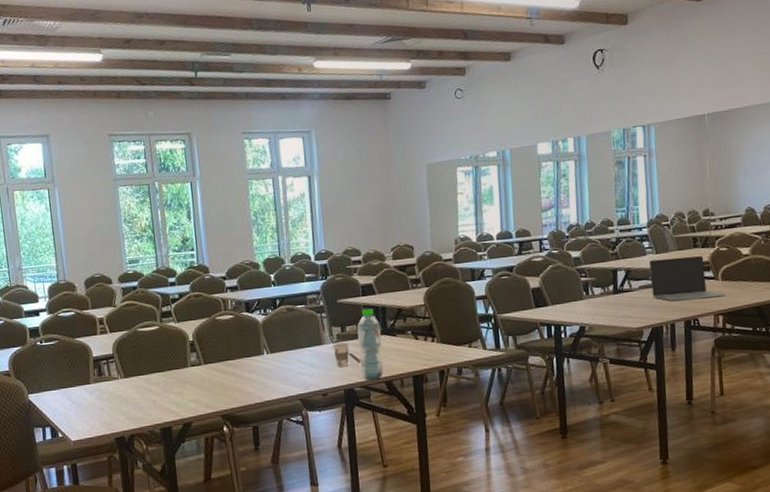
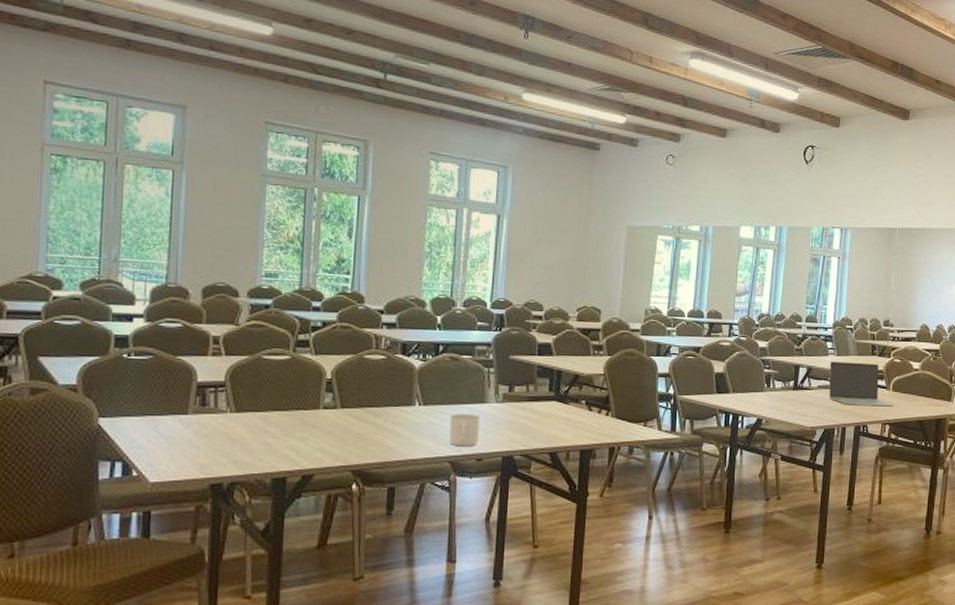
cup: none [295,356,322,386] -> present [448,414,480,447]
cup: present [332,342,361,367] -> none [496,404,526,431]
water bottle: present [357,308,384,381] -> none [522,370,553,450]

